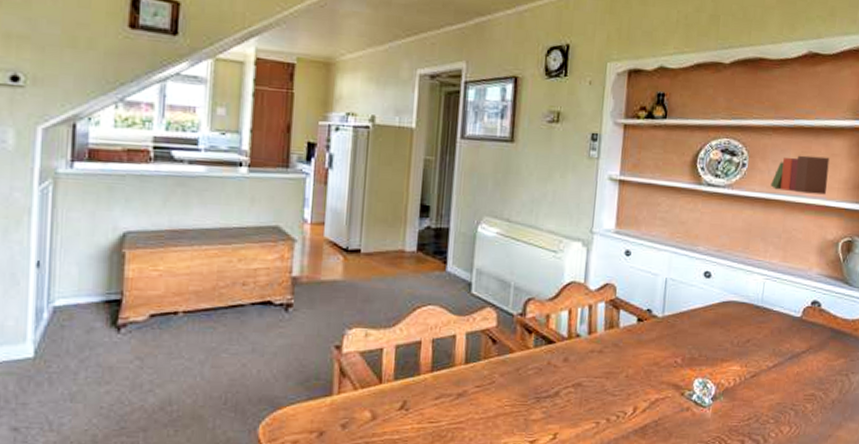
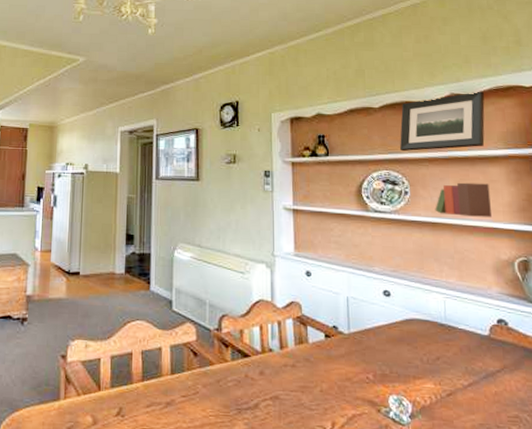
picture frame: none [745,51,843,118] -> present [400,91,485,152]

